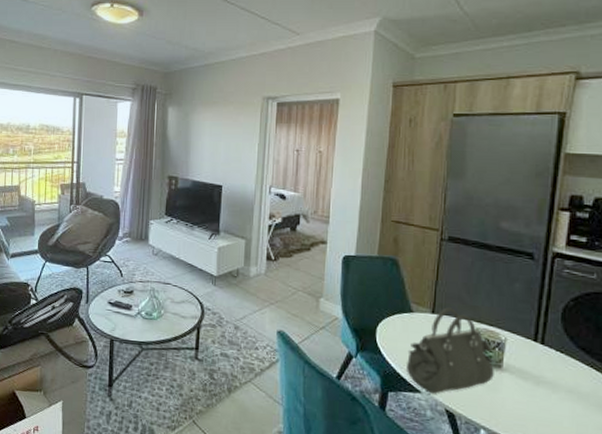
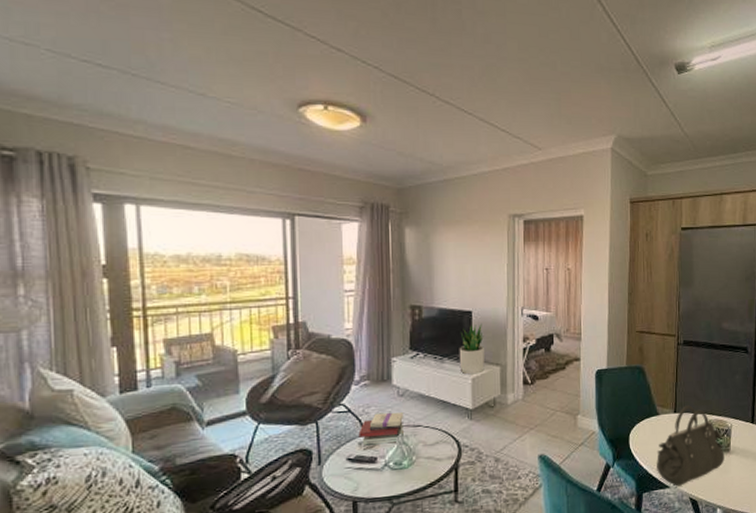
books: none [118,267,156,297] -> present [358,412,405,446]
planter: none [208,197,232,244] -> present [459,323,485,375]

